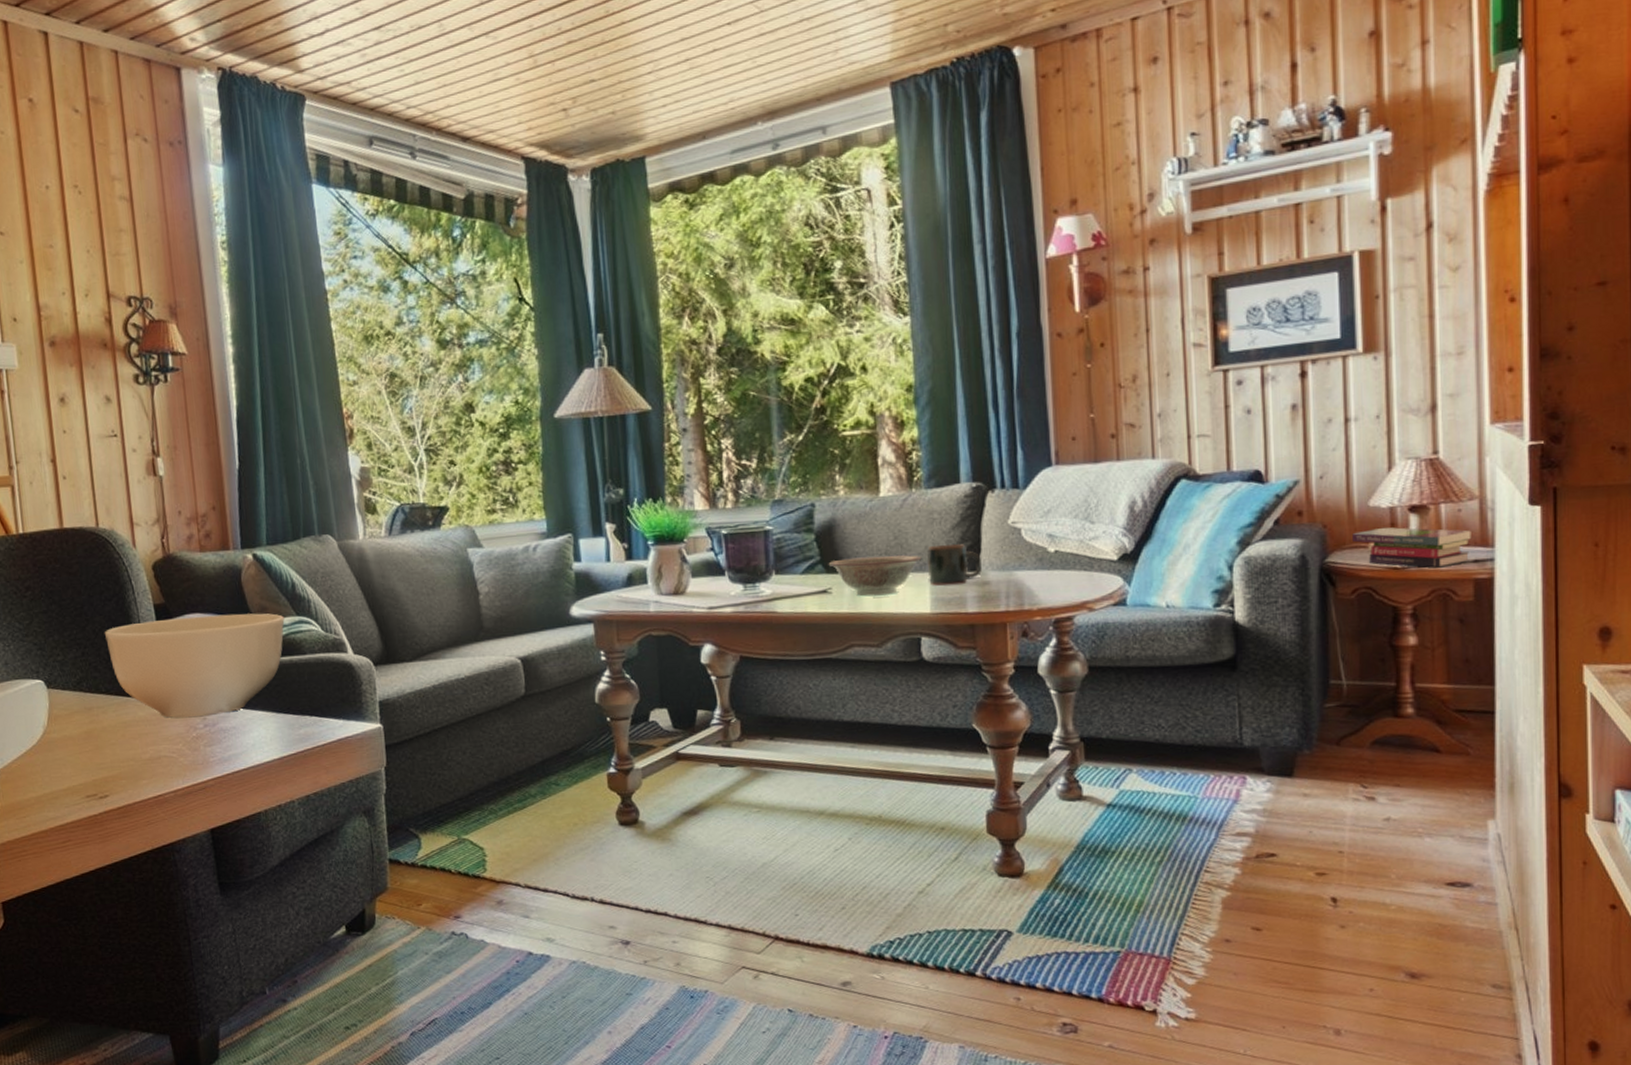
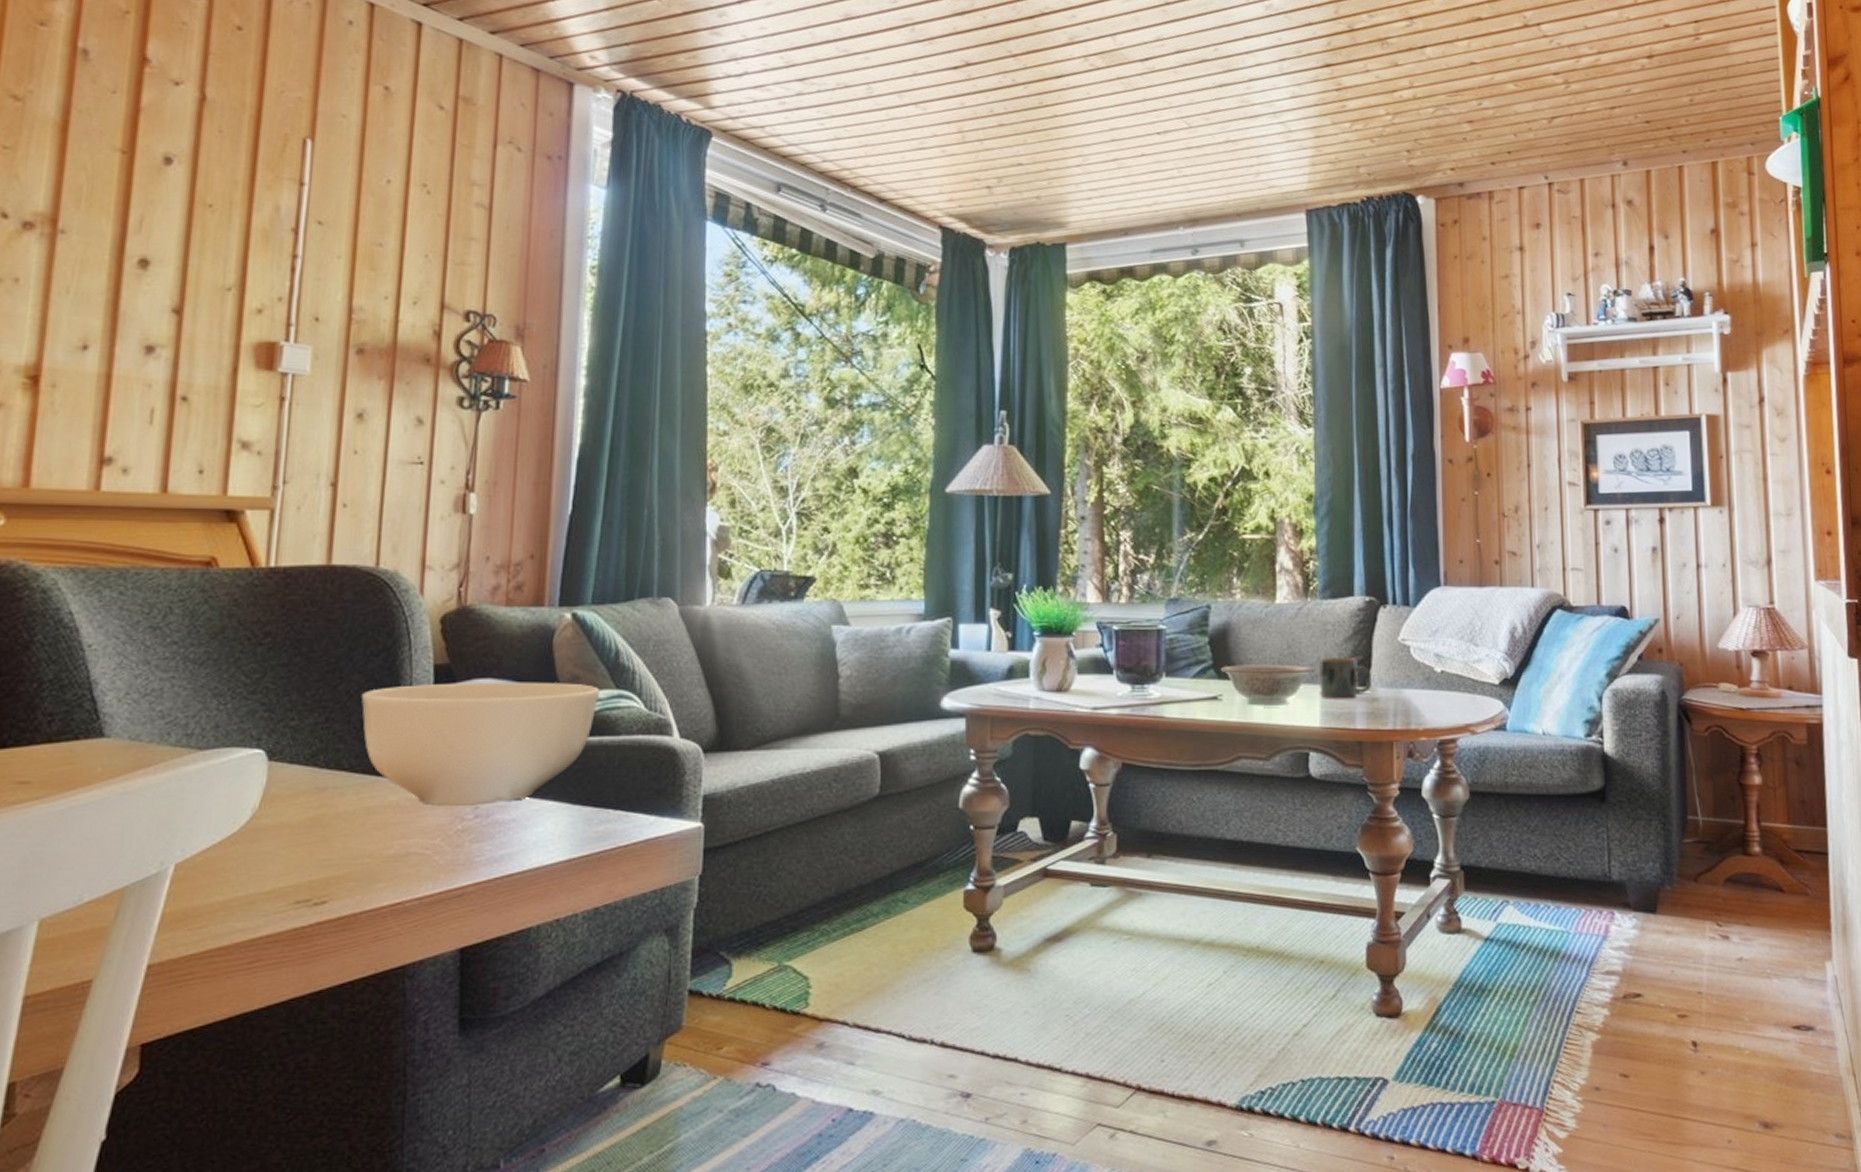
books: present [1351,527,1472,568] -> none [1704,669,1803,711]

